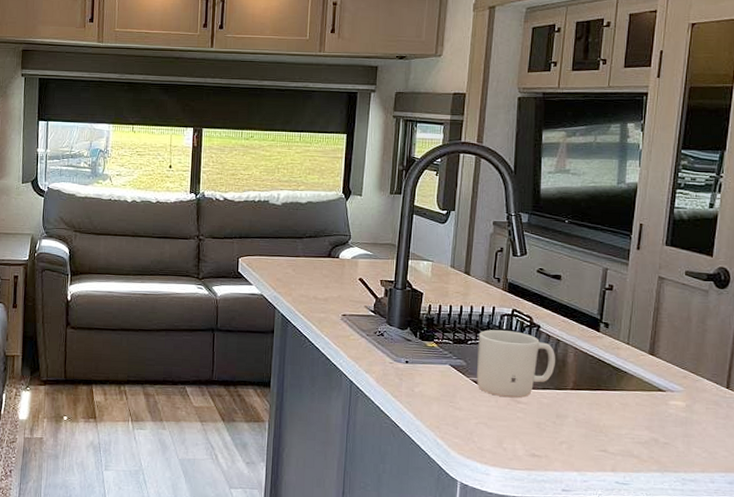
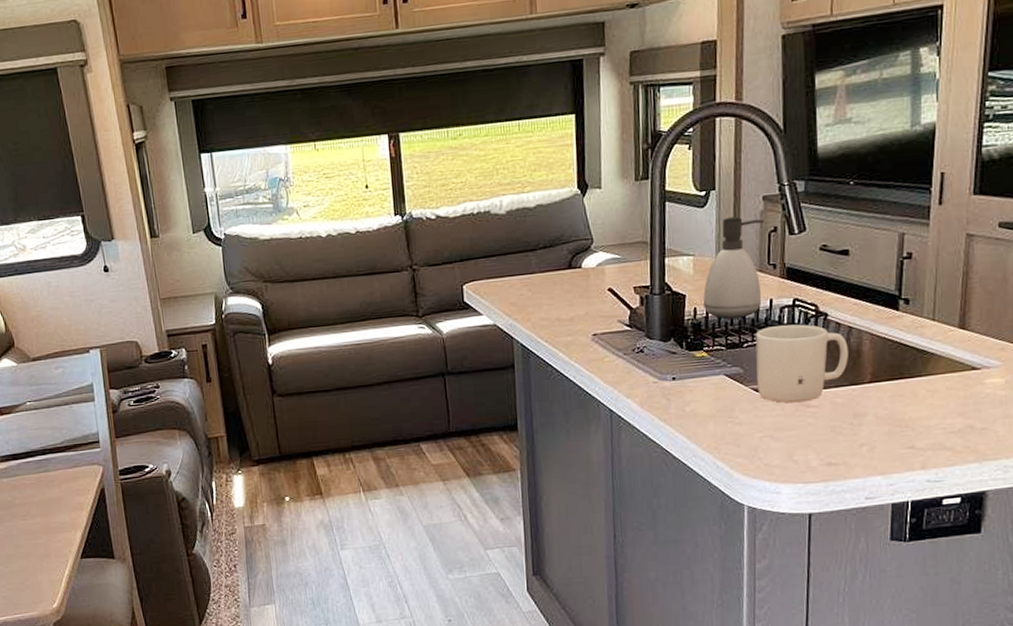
soap dispenser: none [436,234,493,319] -> present [702,216,765,320]

